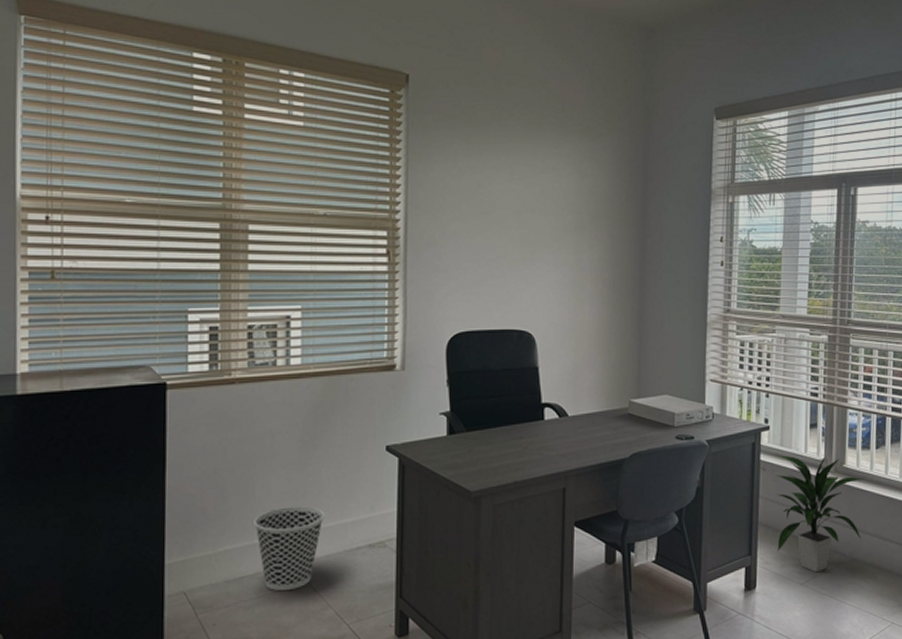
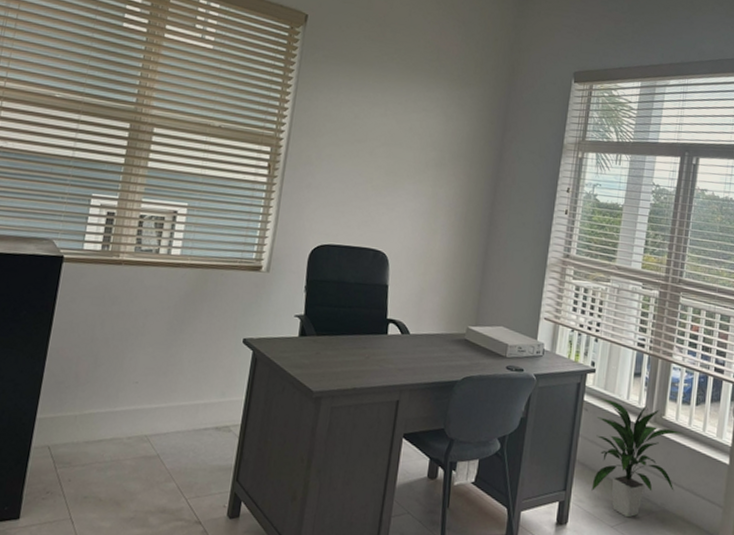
wastebasket: present [254,506,325,592] -> none [118,381,181,459]

